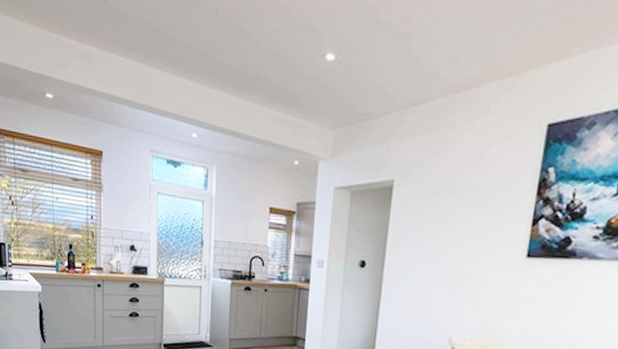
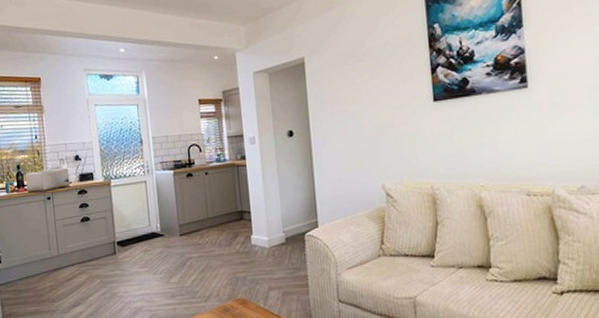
toaster: none [76,254,123,279] -> present [25,168,71,194]

